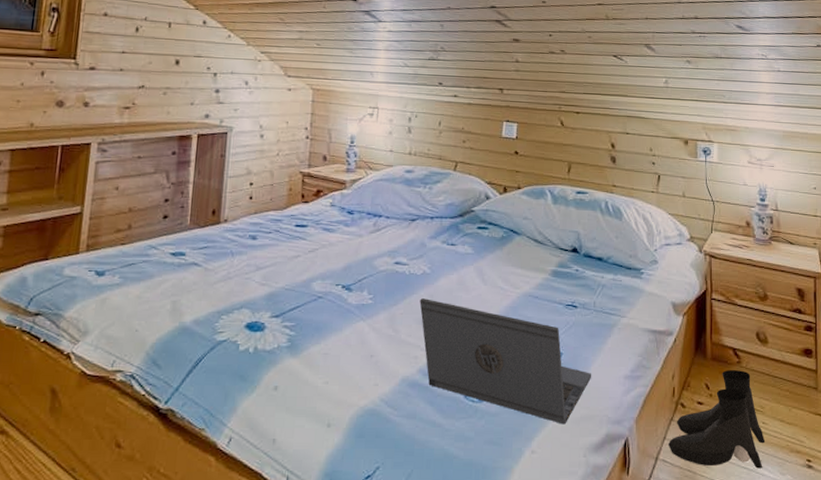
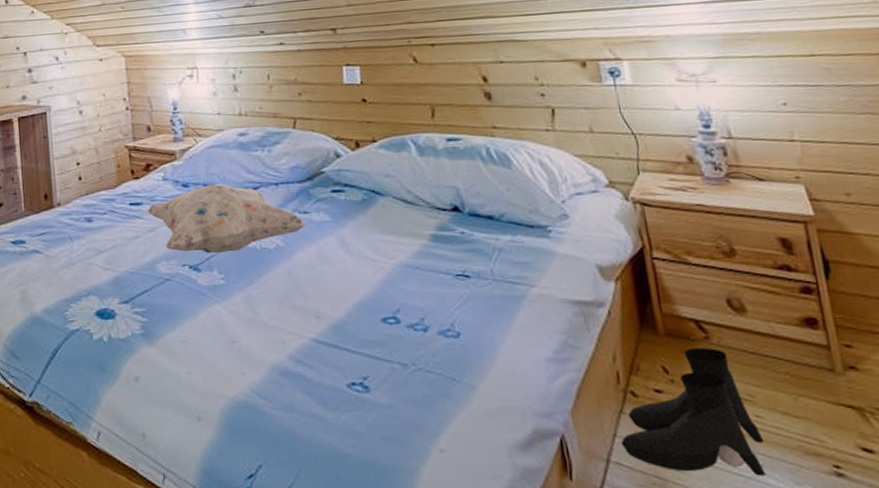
decorative pillow: none [309,214,453,276] -> present [146,184,307,254]
laptop: present [419,298,592,425] -> none [277,275,504,418]

